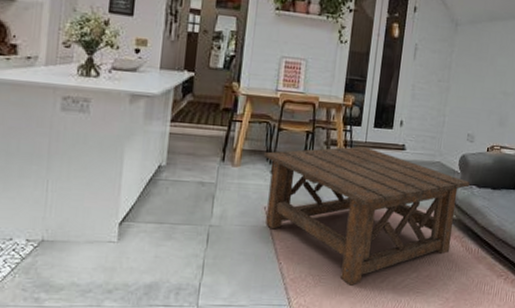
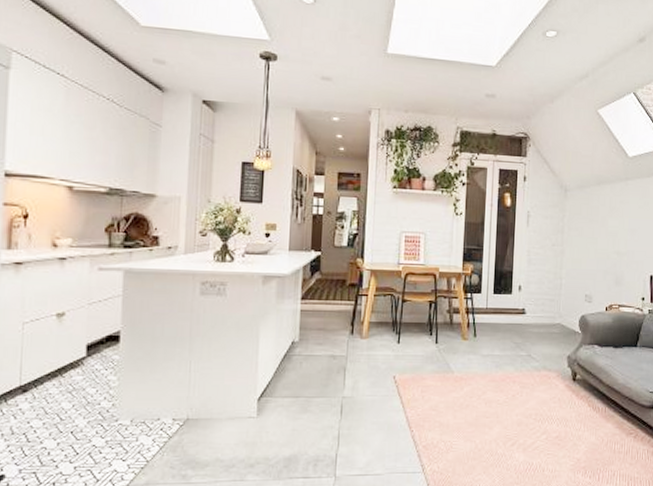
coffee table: present [263,146,470,286] -> none [389,313,592,450]

